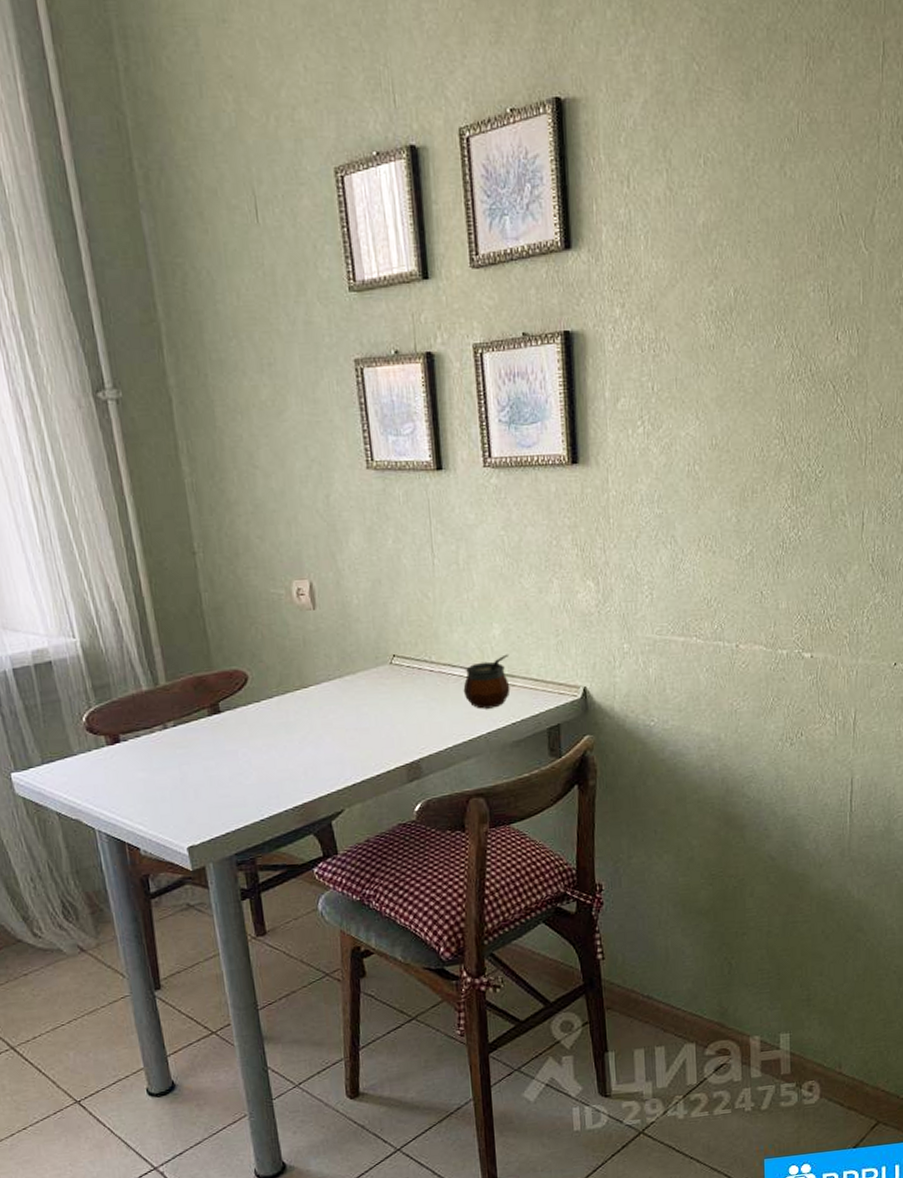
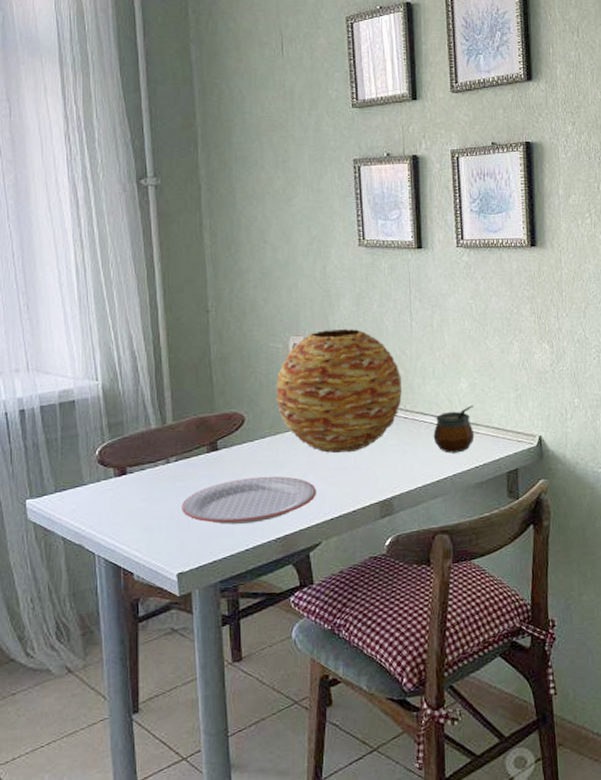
plate: none [185,739,336,794] -> present [182,476,317,525]
vase: none [280,569,427,713] -> present [276,328,403,453]

